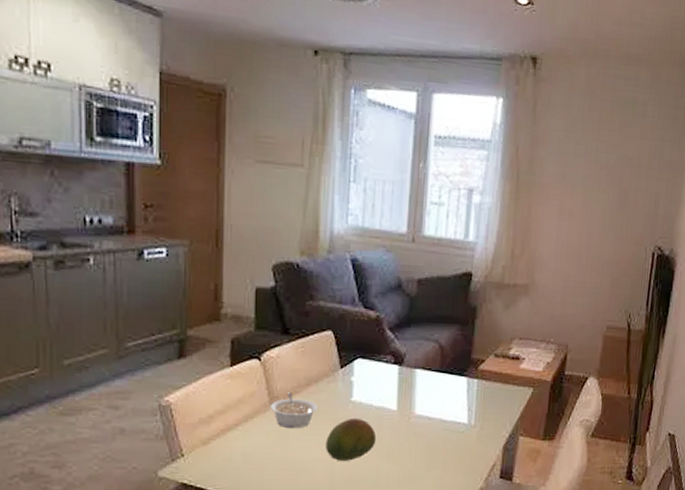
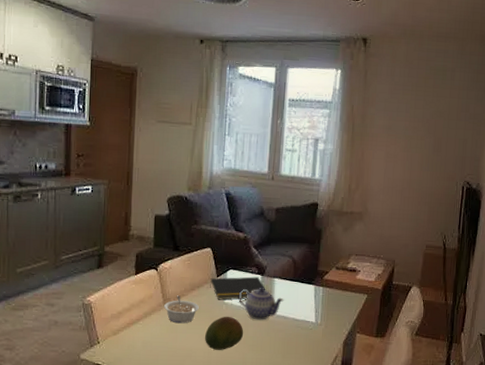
notepad: none [331,367,405,398] -> present [210,276,266,300]
teapot: none [369,380,428,422] -> present [238,287,284,320]

